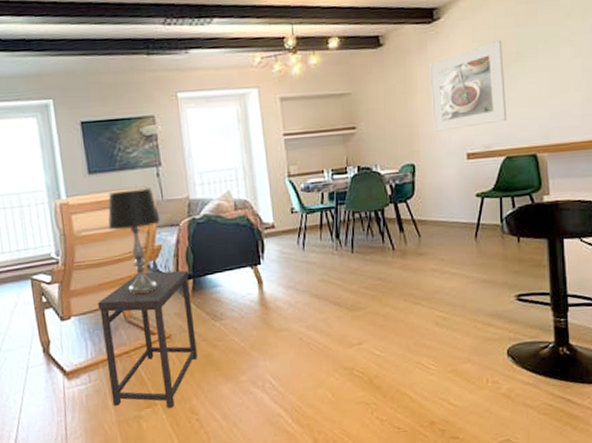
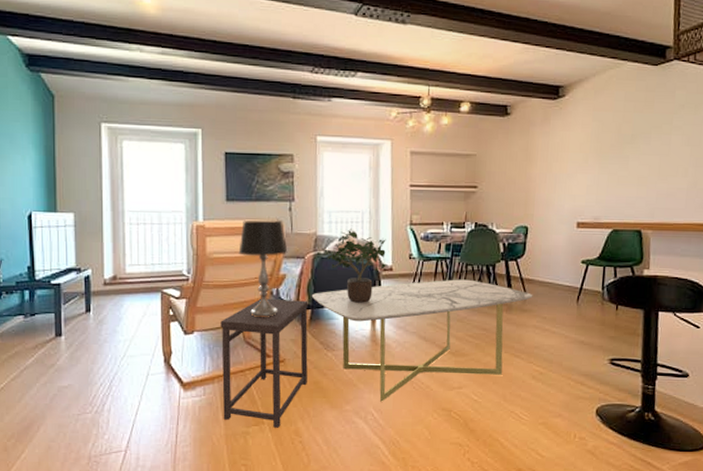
coffee table: none [191,228,428,368] -> present [311,279,533,402]
potted plant: none [196,188,269,267] -> present [321,229,388,303]
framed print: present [428,40,507,132] -> none [548,122,620,199]

